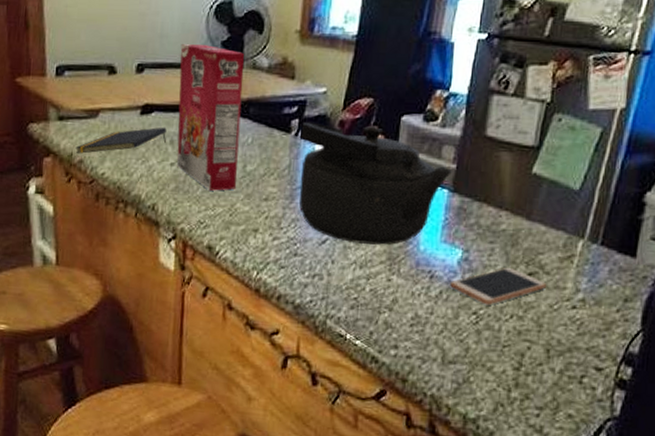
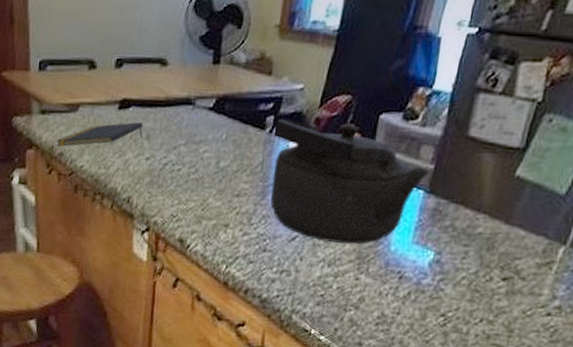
cereal box: present [177,44,245,191] -> none [152,39,223,186]
smartphone: present [450,267,546,305] -> none [419,270,521,308]

